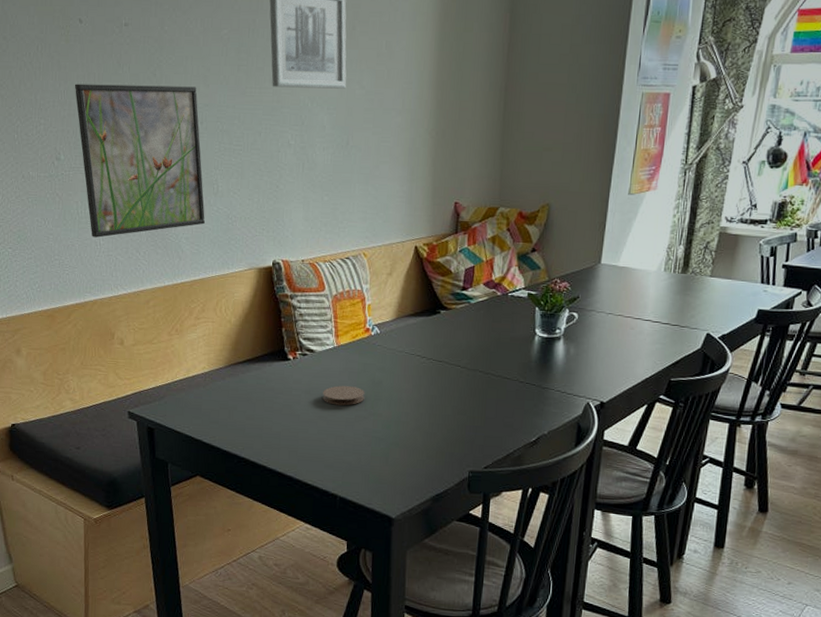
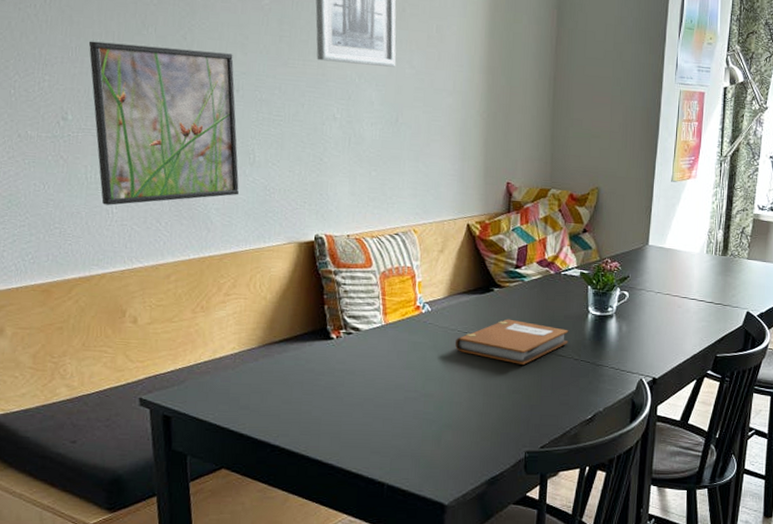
coaster: present [322,385,365,406] -> none [369,366,415,387]
notebook: none [403,341,515,387] -> present [455,319,569,365]

